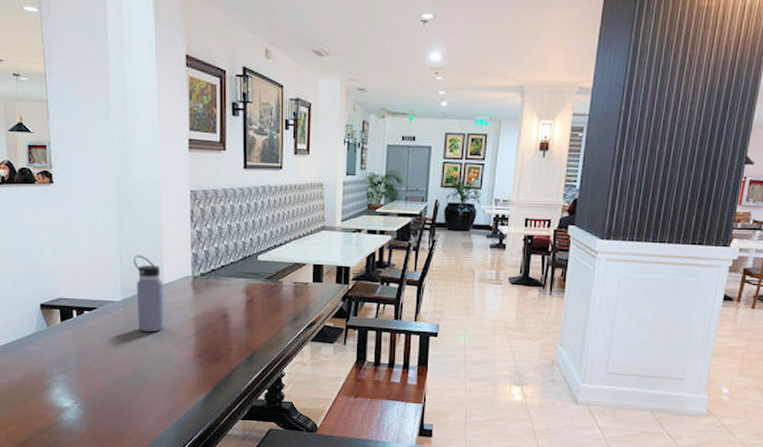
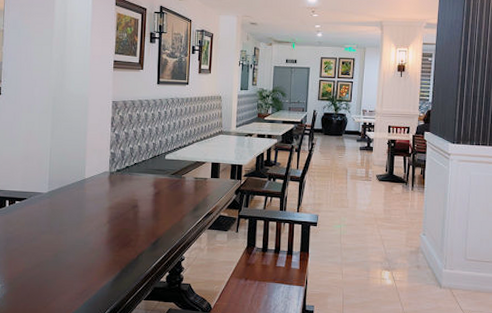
water bottle: present [133,255,165,333] -> none [60,154,85,220]

